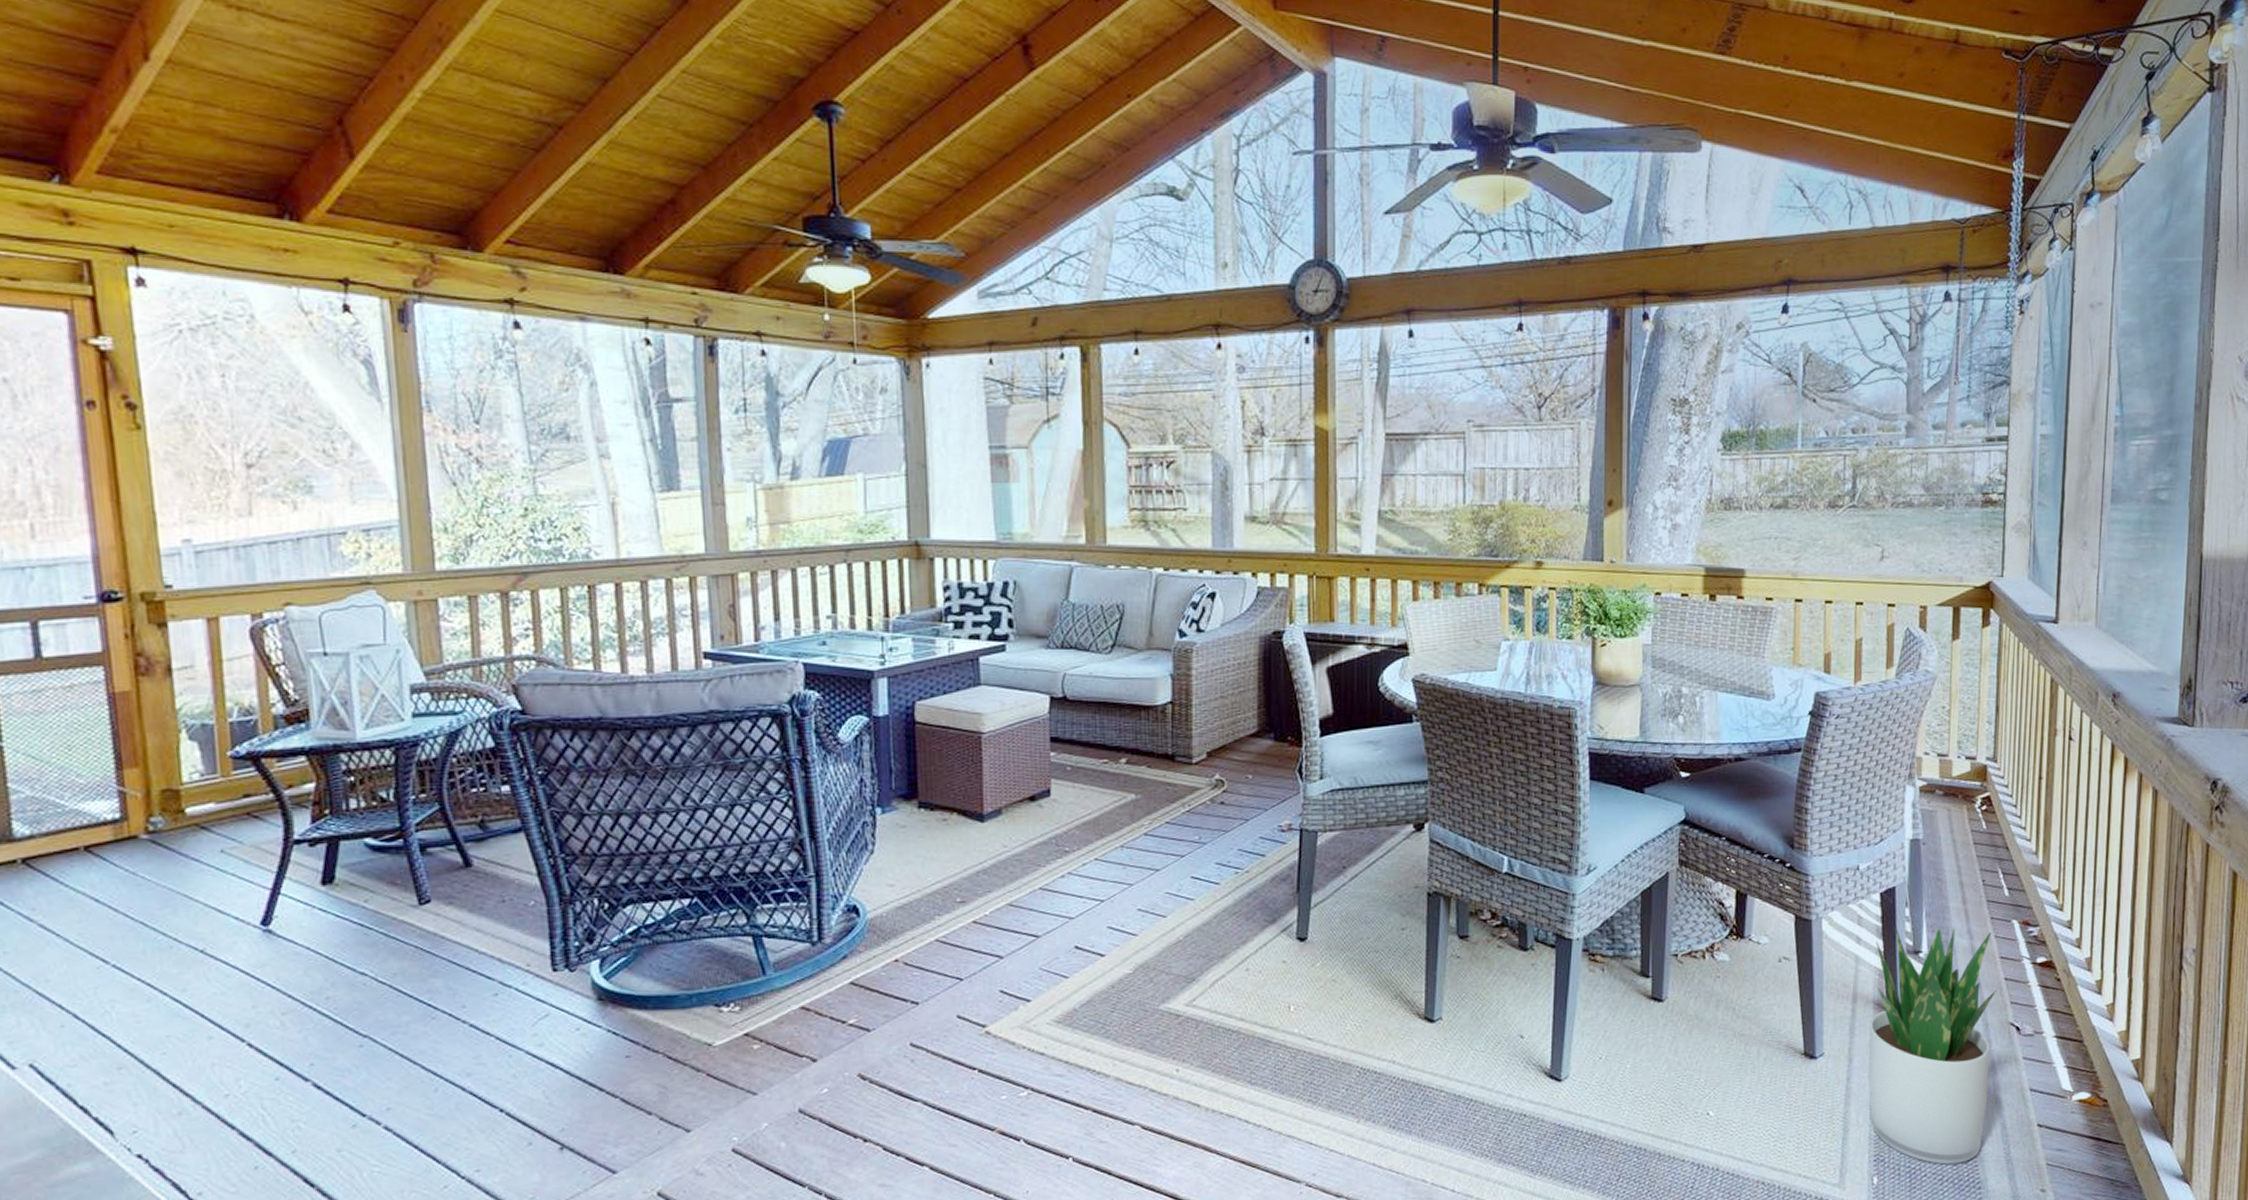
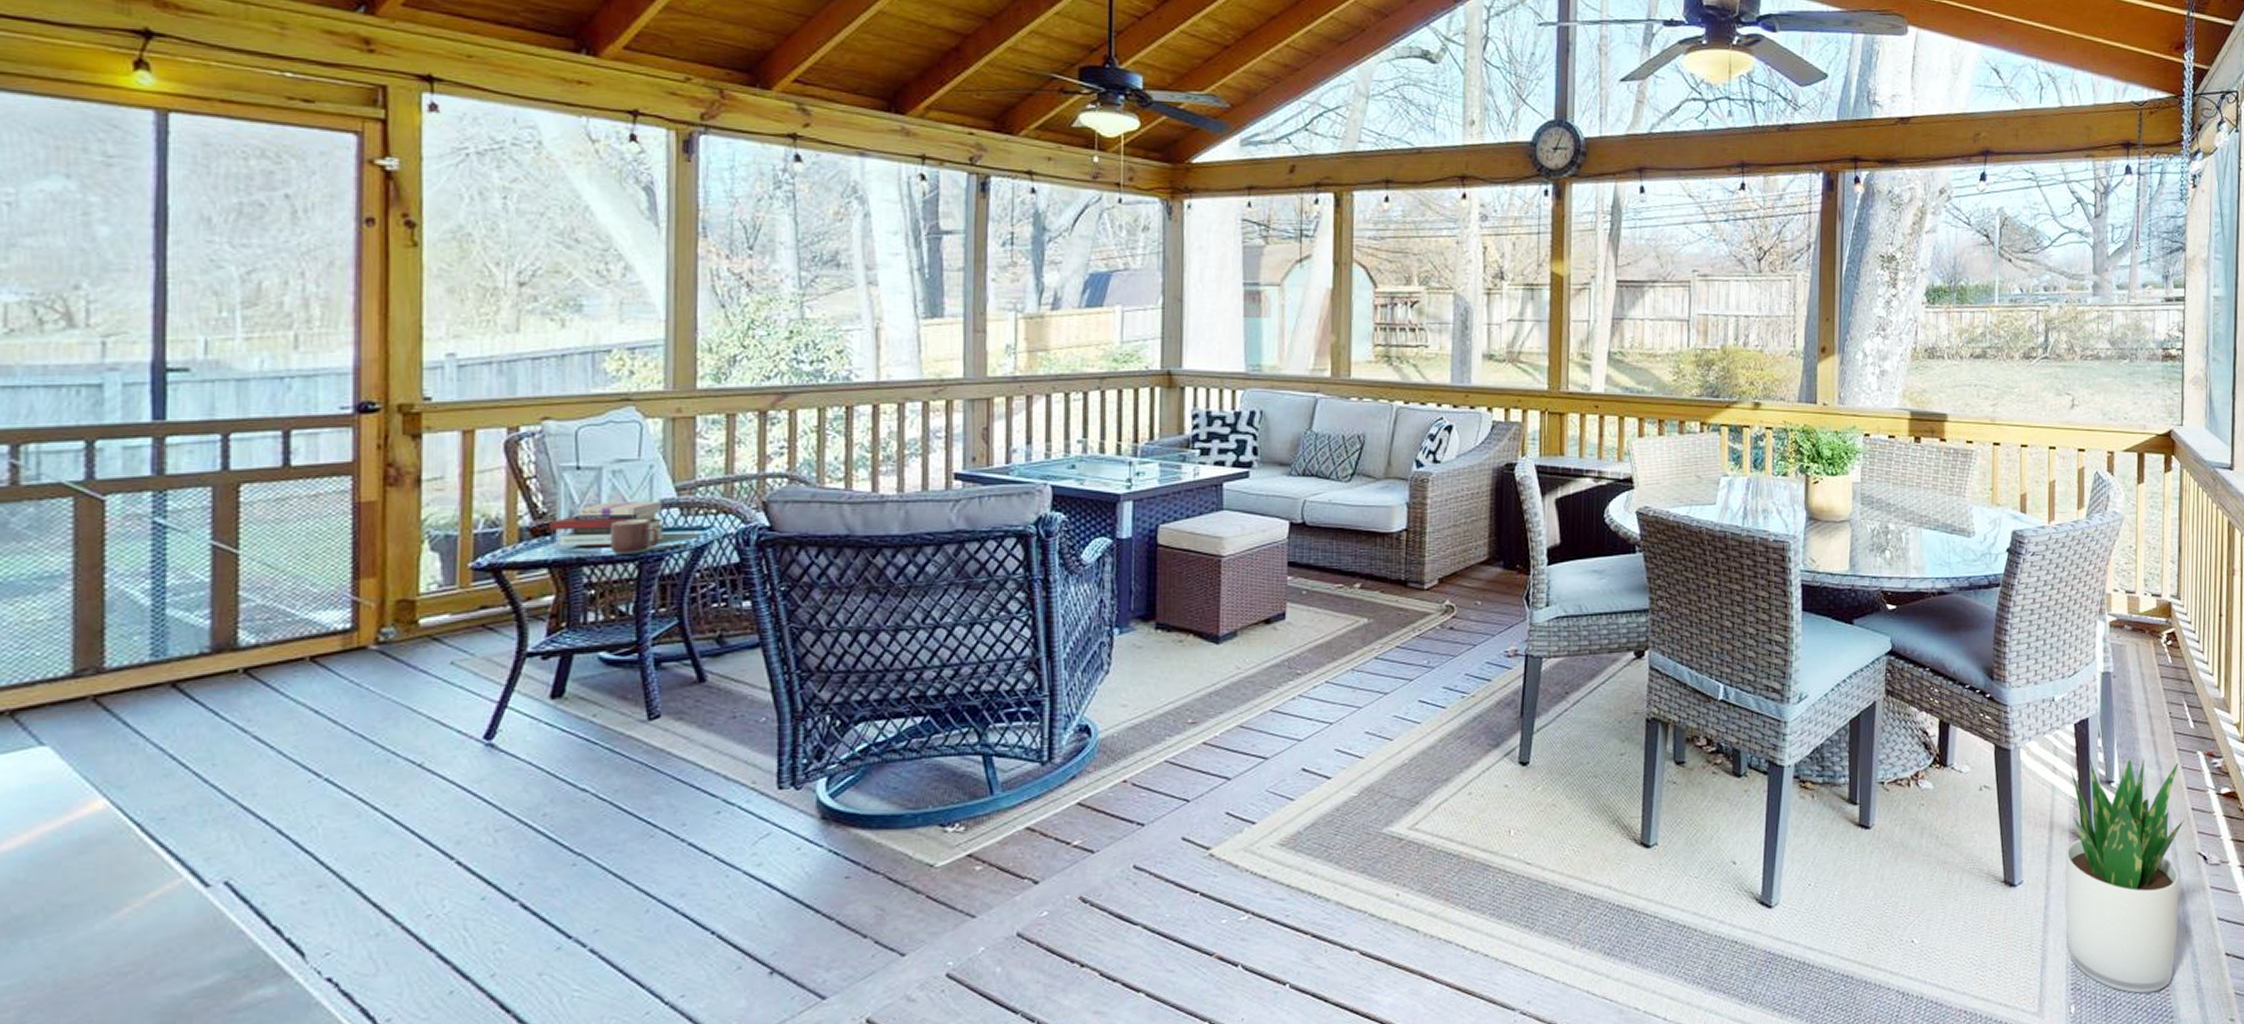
books: none [303,687,417,734] -> present [550,501,663,548]
mug: none [362,705,413,740] -> present [609,519,660,554]

